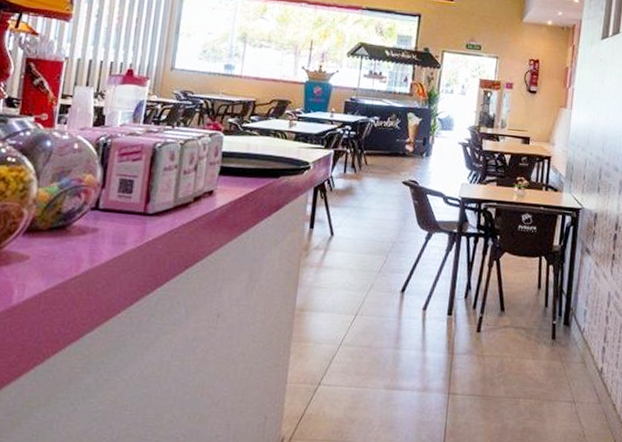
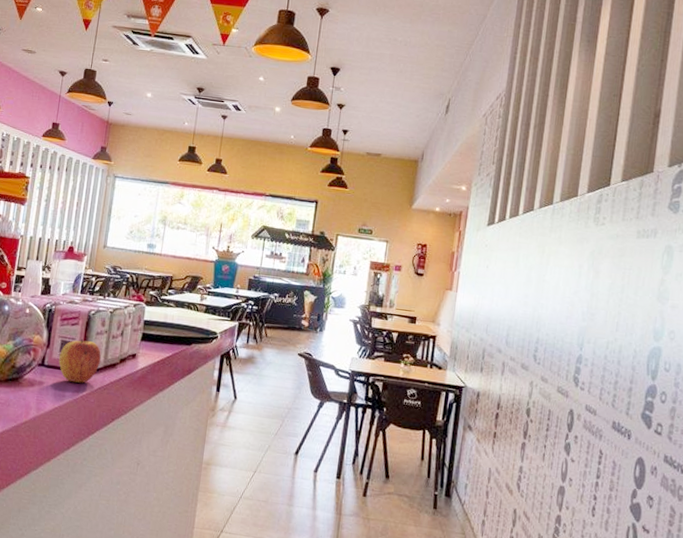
apple: none [117,176,171,228] -> present [59,339,101,383]

